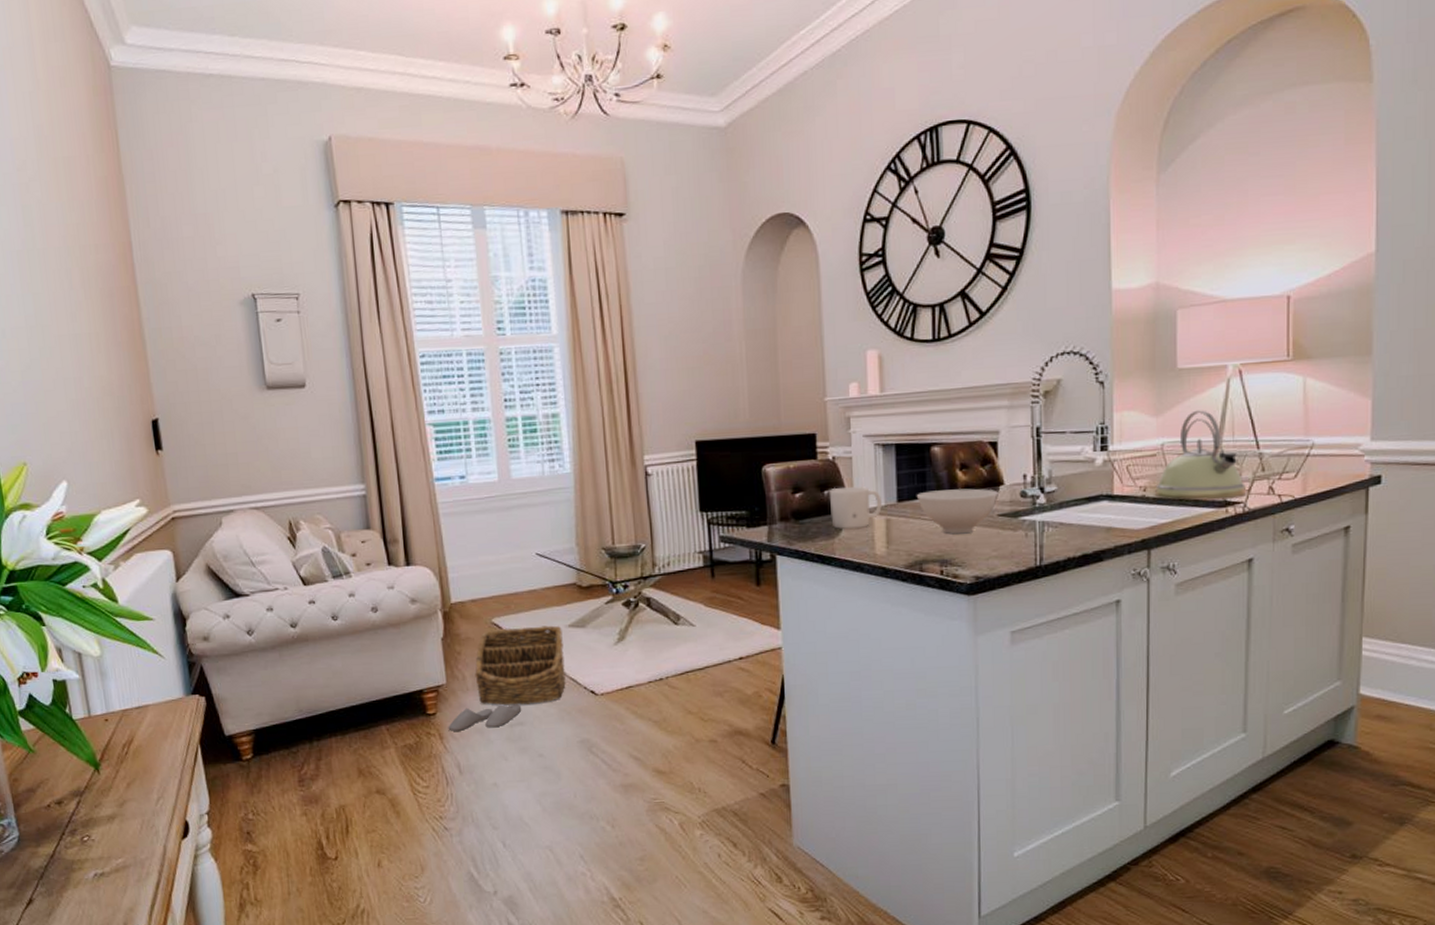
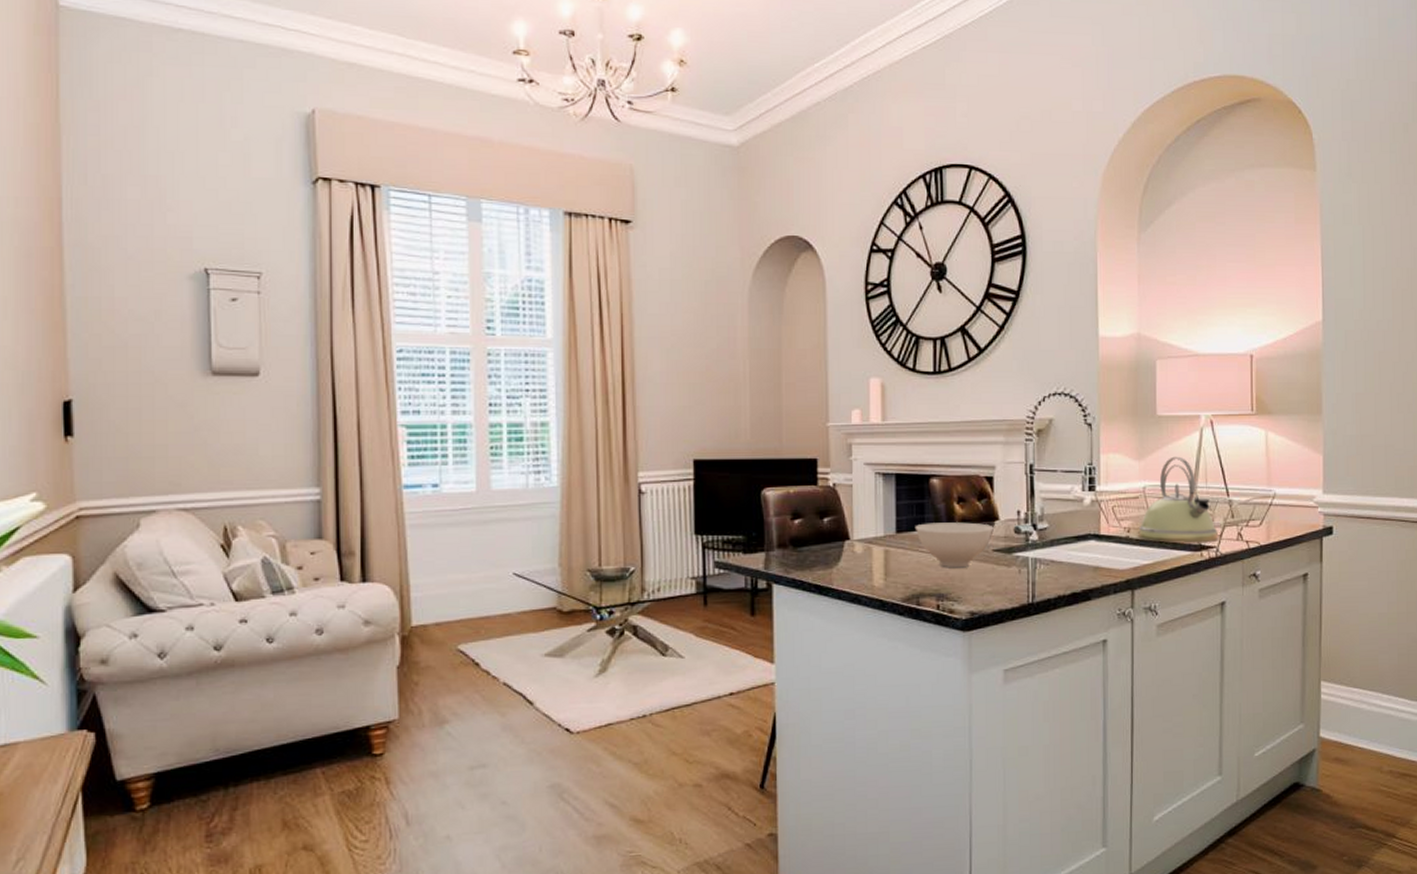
slippers: present [448,704,522,731] -> none [397,743,485,775]
basket: present [475,625,566,706] -> none [433,654,538,745]
mug: present [828,486,882,530] -> none [828,515,881,560]

